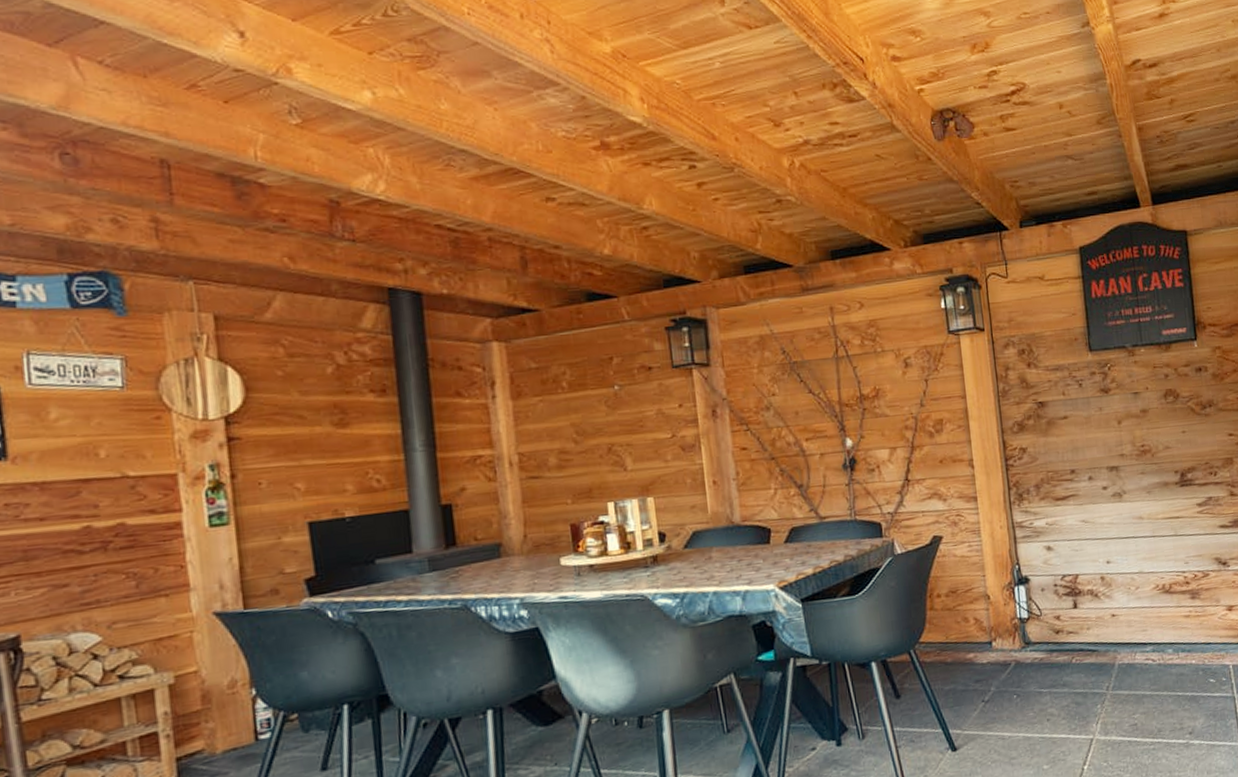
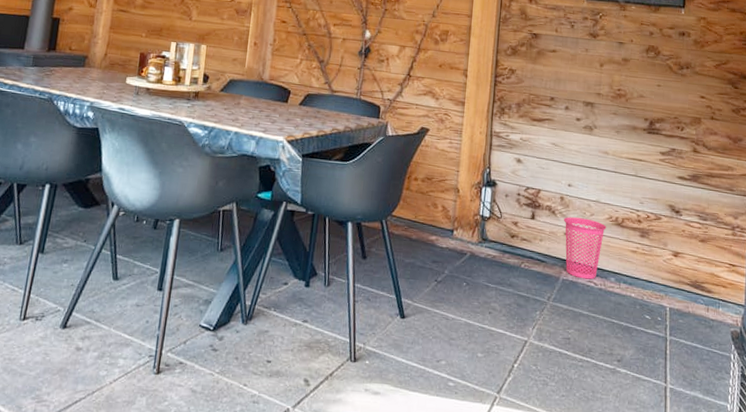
waste basket: none [1108,593,1155,659] -> present [563,217,607,280]

